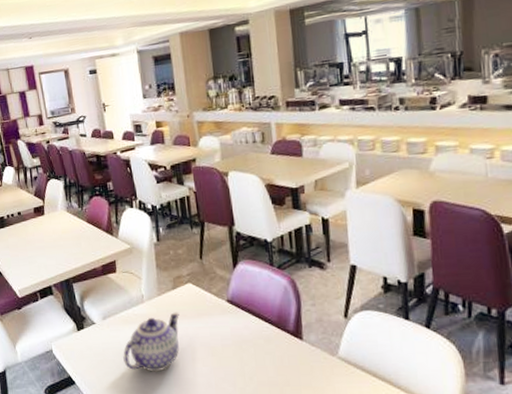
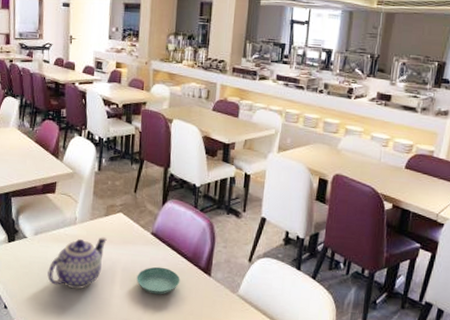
saucer: none [219,336,269,368] -> present [136,266,180,295]

